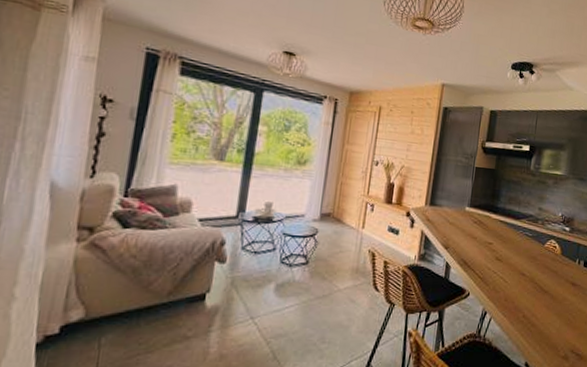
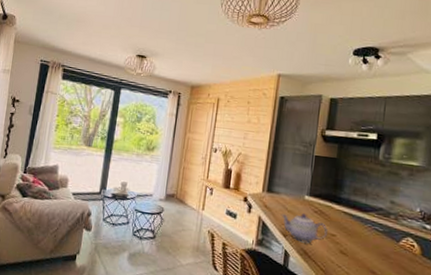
teapot: none [442,224,486,254] -> present [280,212,328,244]

